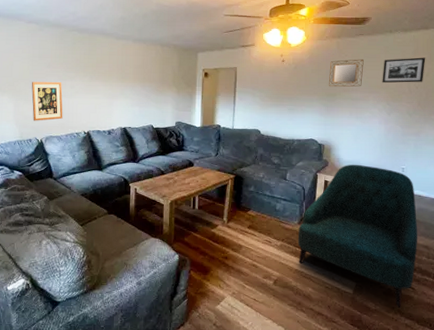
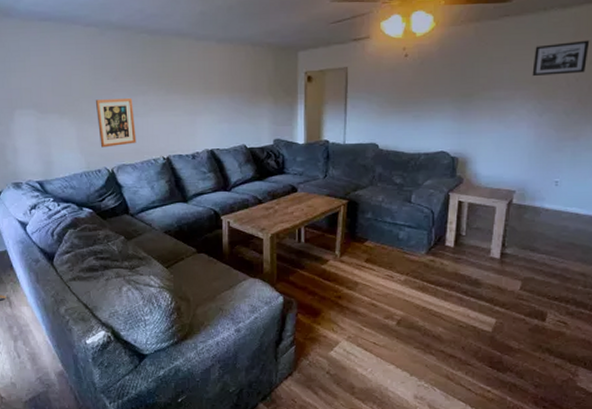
armchair: present [297,165,418,308] -> none [425,180,573,346]
home mirror: present [328,59,364,87] -> none [463,47,509,86]

